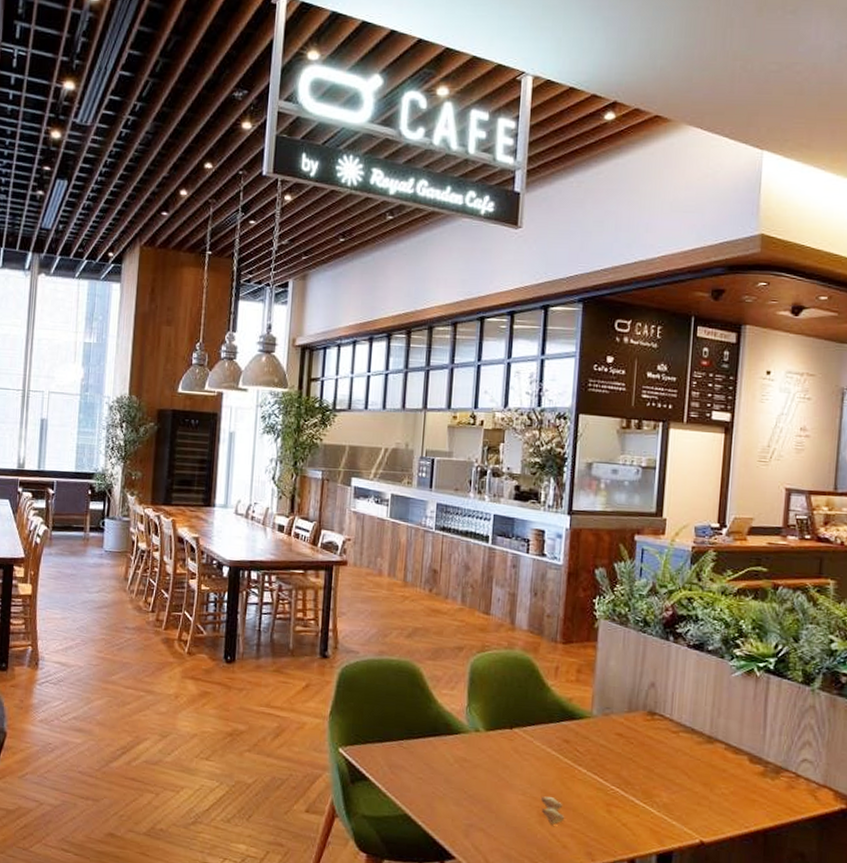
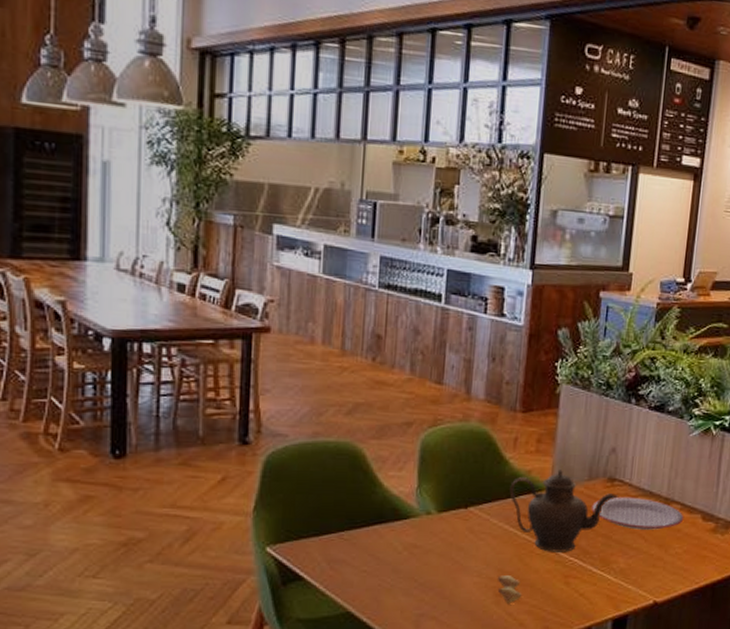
teapot: none [551,700,660,781] -> present [509,470,619,552]
plate: none [632,730,730,768] -> present [592,496,684,530]

